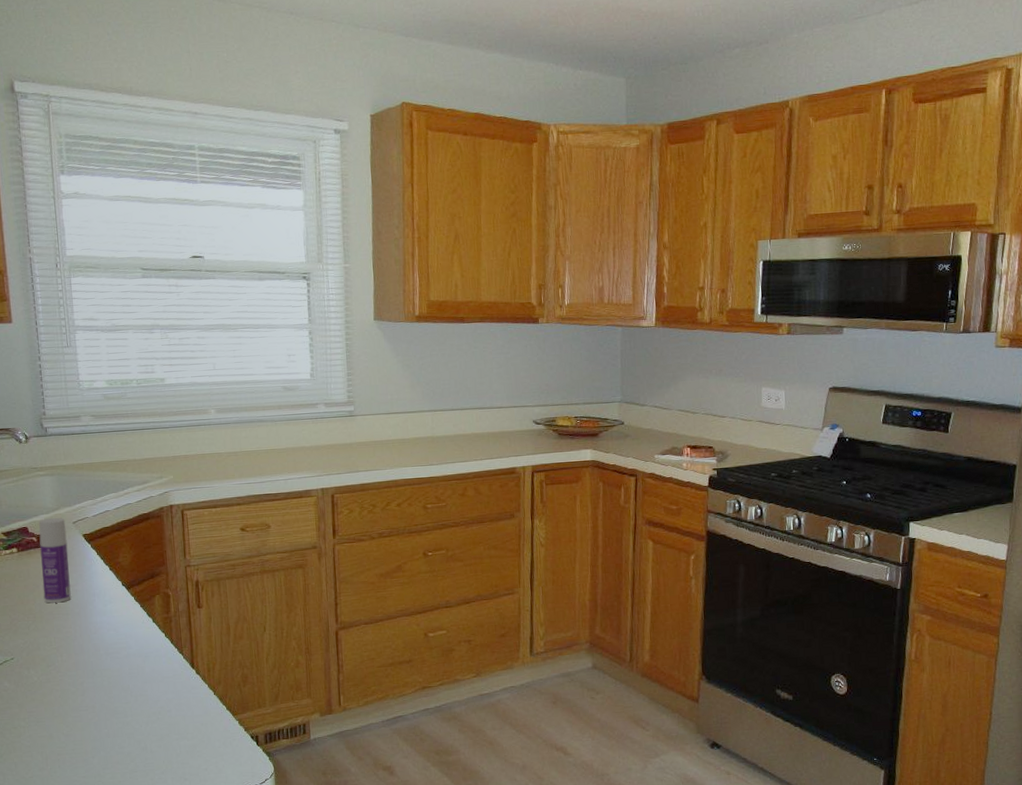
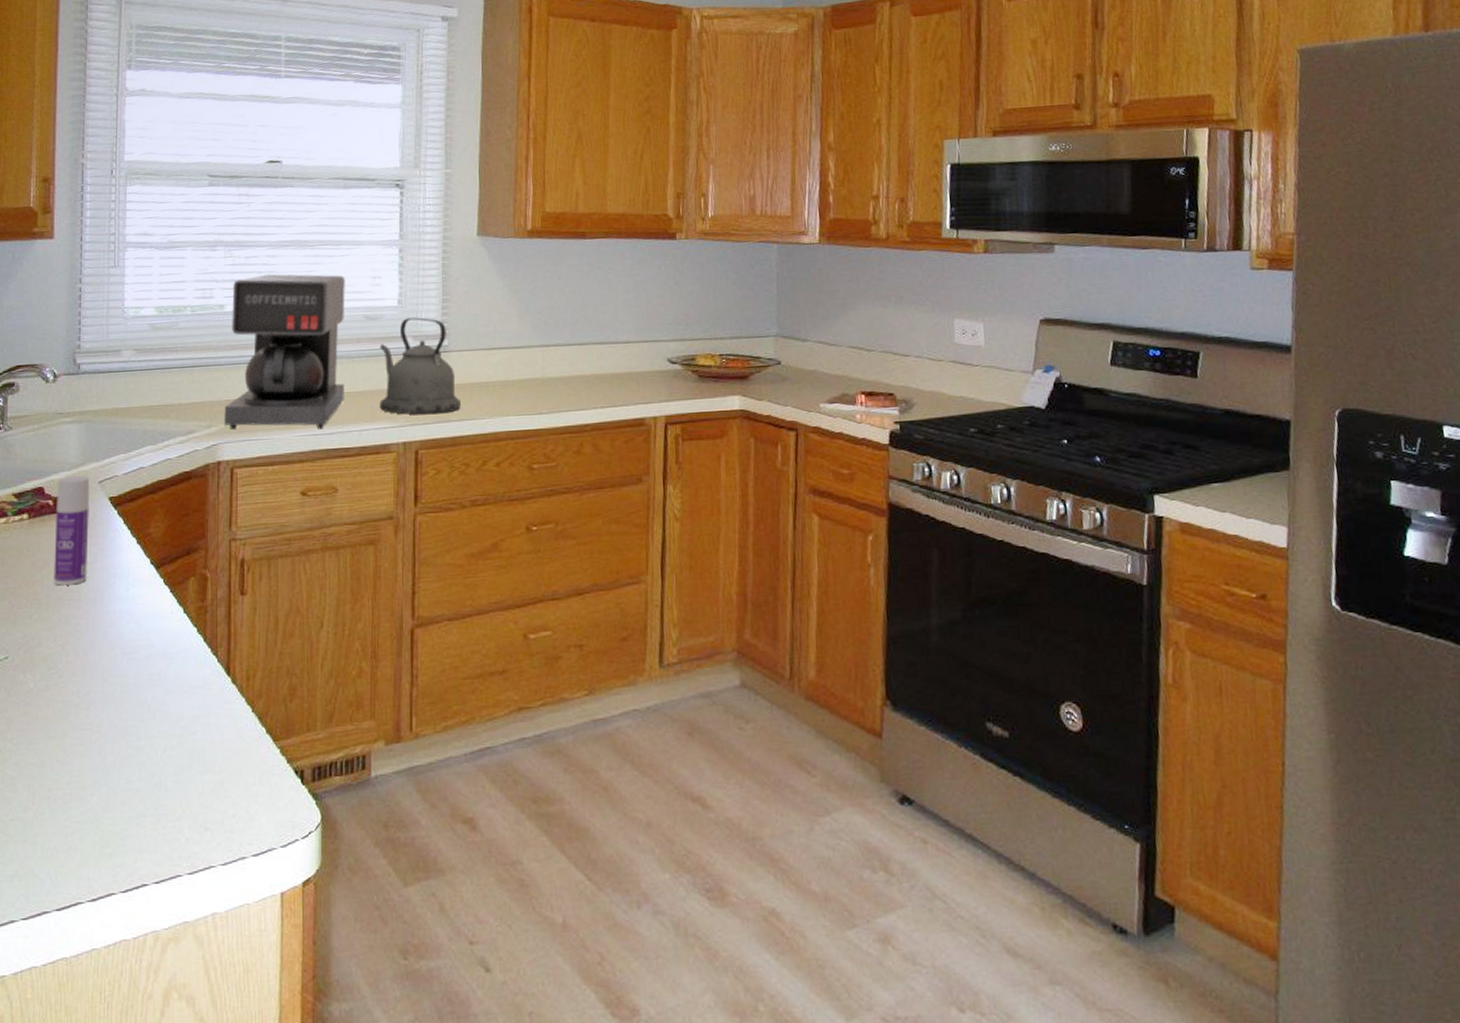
coffee maker: none [171,352,271,480] -> present [224,274,345,430]
kettle: none [297,388,367,467] -> present [379,317,461,415]

